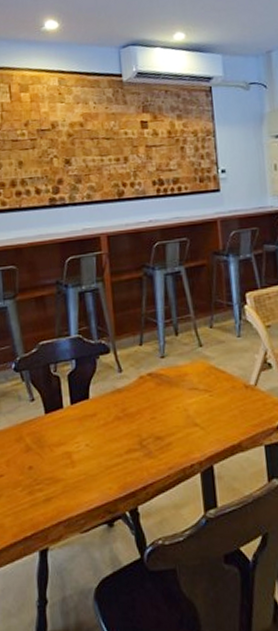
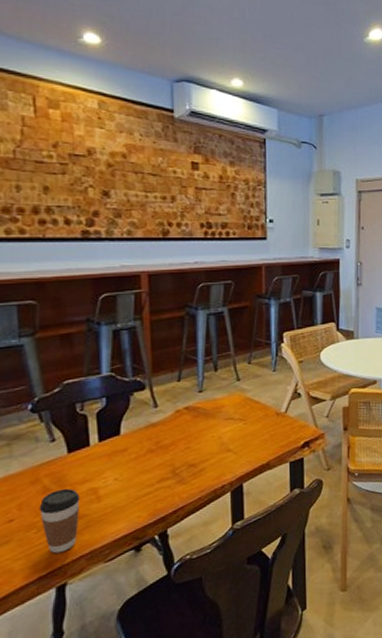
coffee cup: none [23,449,57,516] -> present [39,488,80,554]

